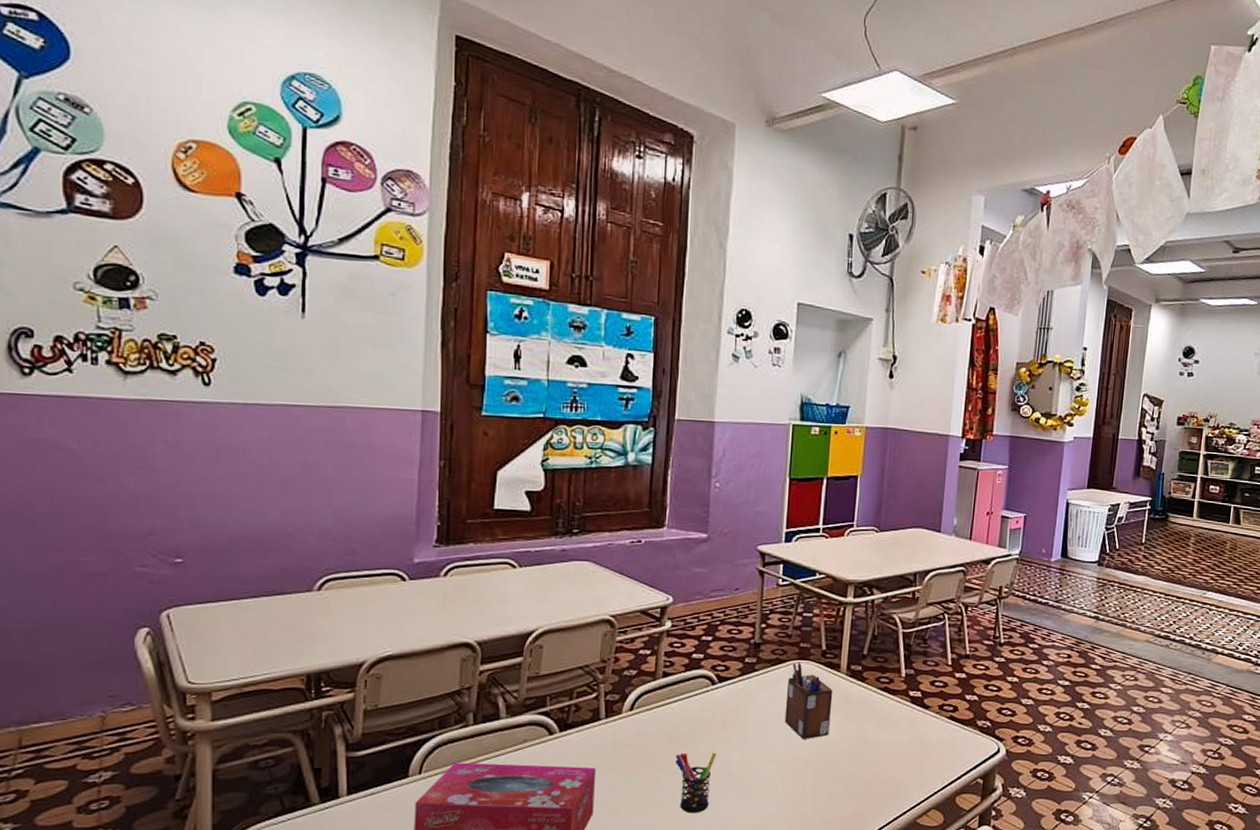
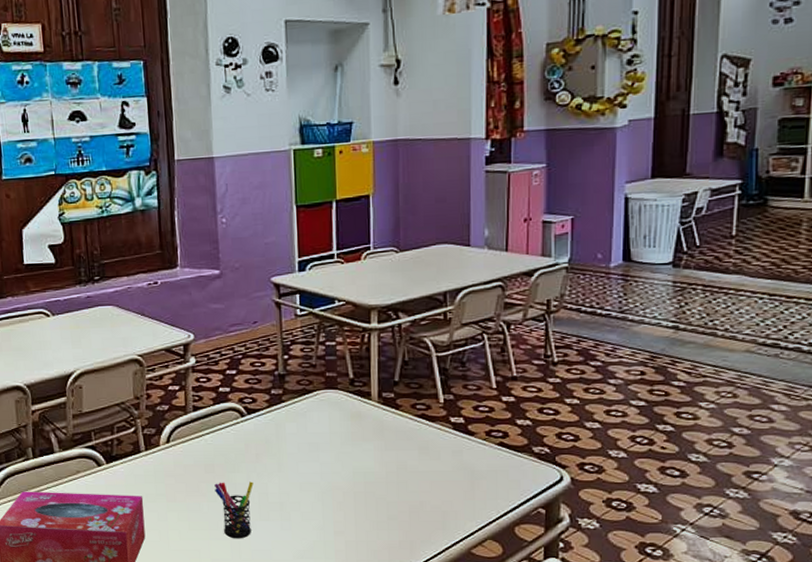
desk organizer: present [784,662,833,739] -> none [316,391,366,468]

